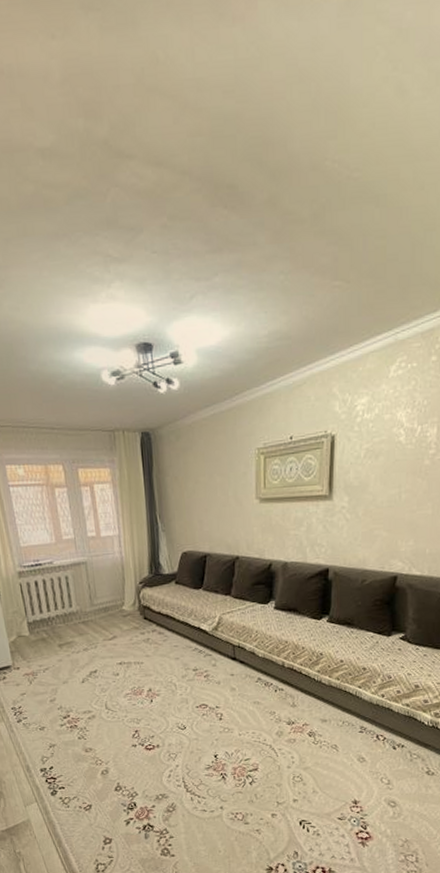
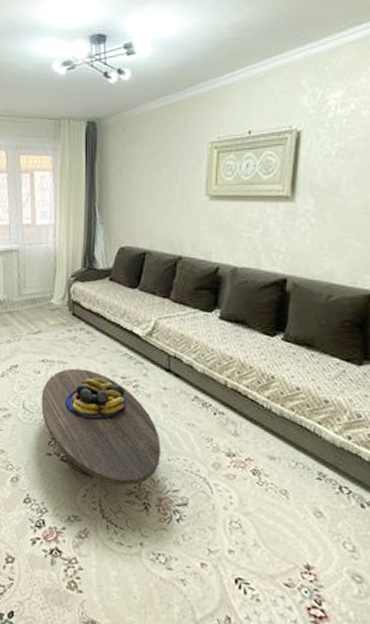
coffee table: none [121,666,233,763] -> present [41,368,161,486]
fruit bowl: none [144,673,200,710] -> present [65,378,127,419]

